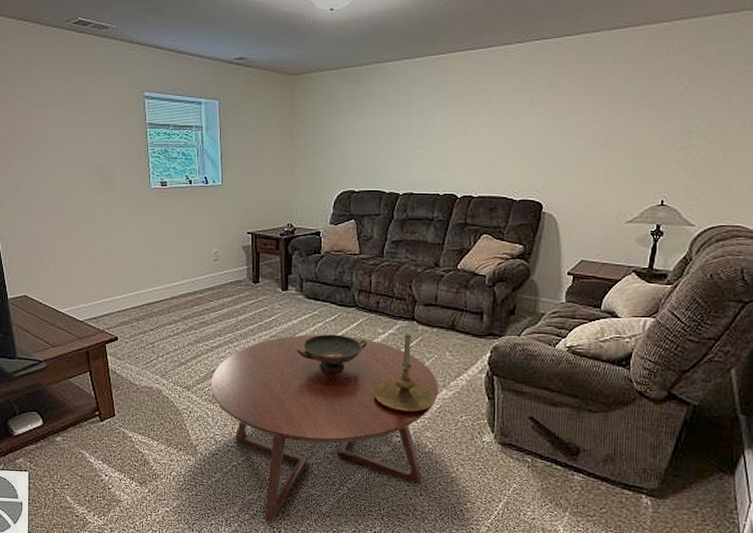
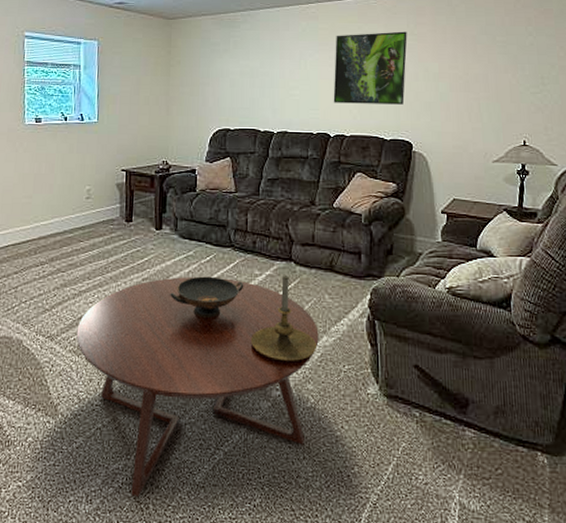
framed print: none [462,83,545,163] -> present [333,31,407,105]

